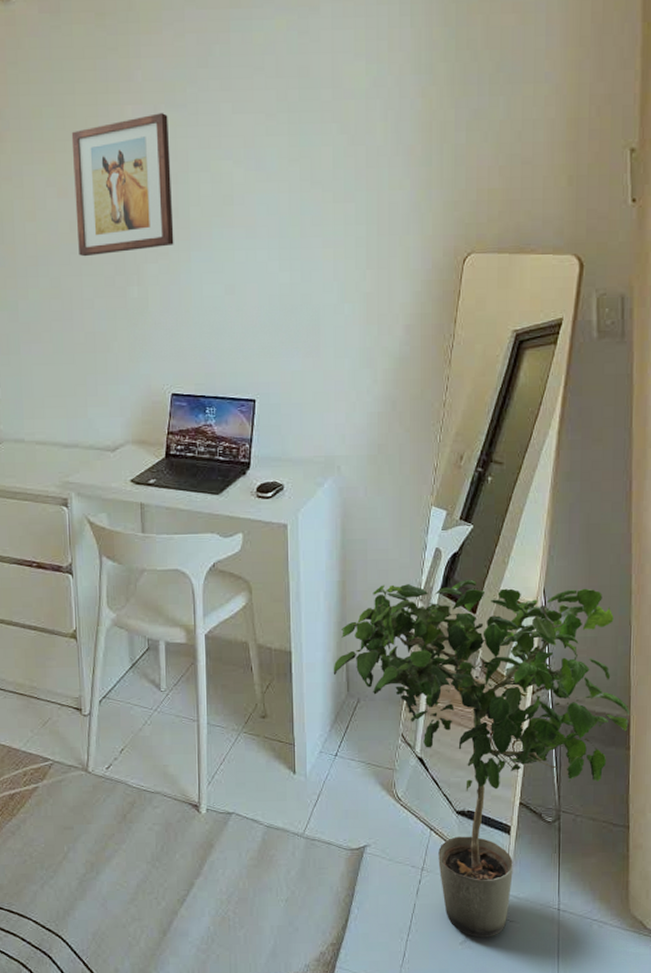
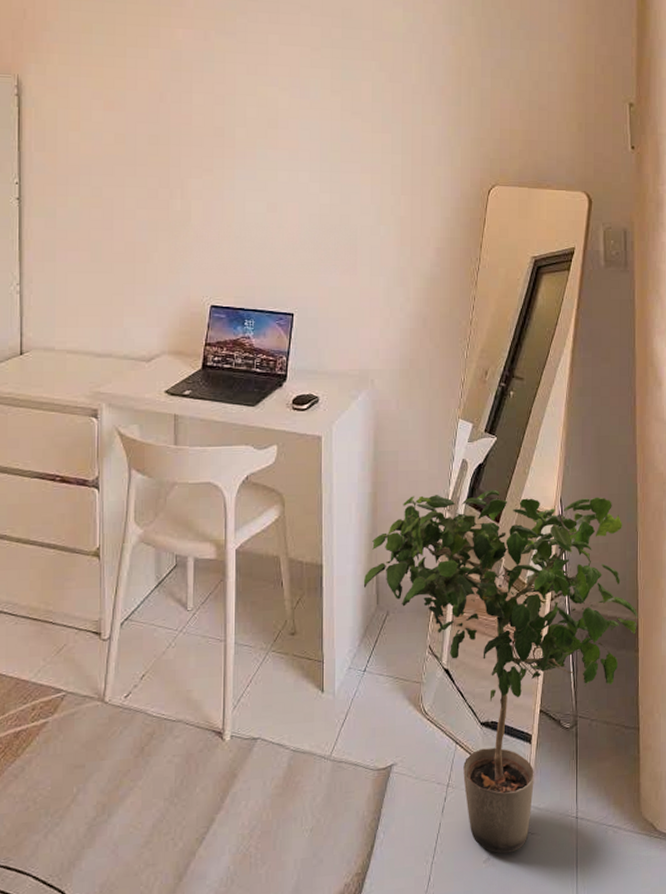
wall art: present [71,113,174,257] -> none [121,38,219,169]

